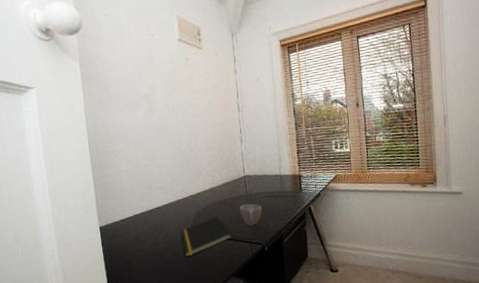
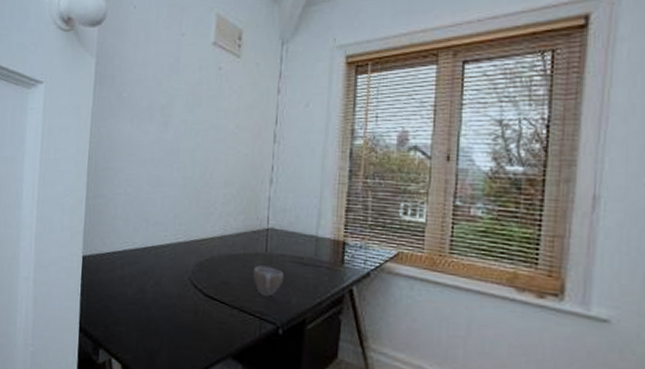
notepad: present [180,216,232,257] -> none [173,273,238,317]

